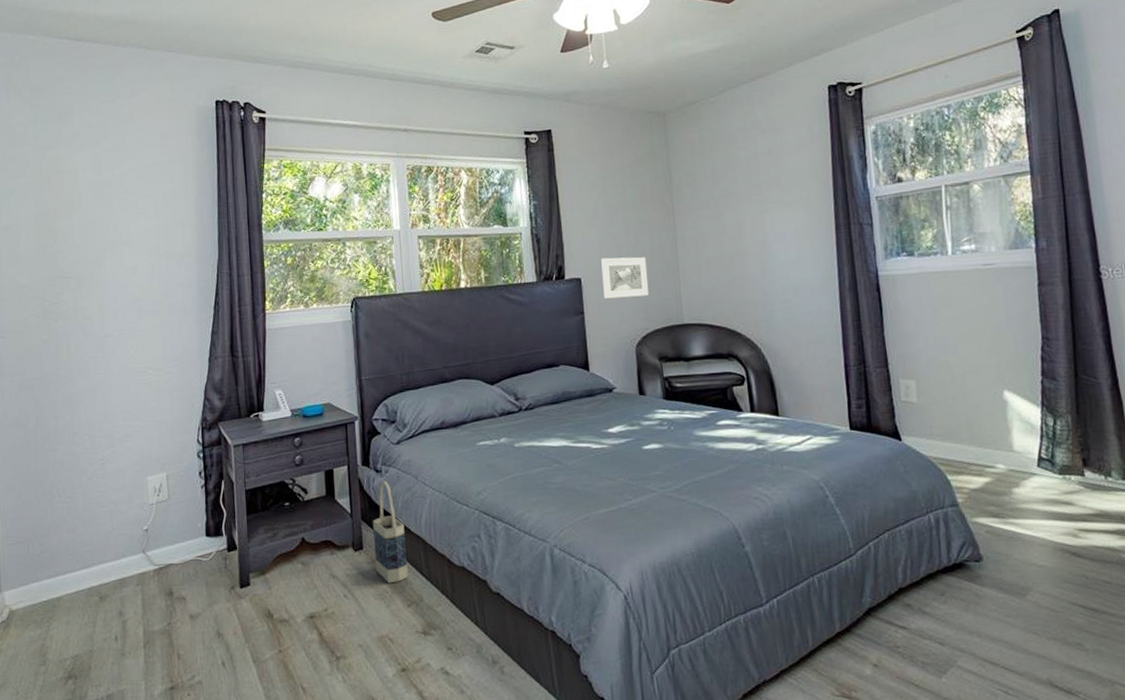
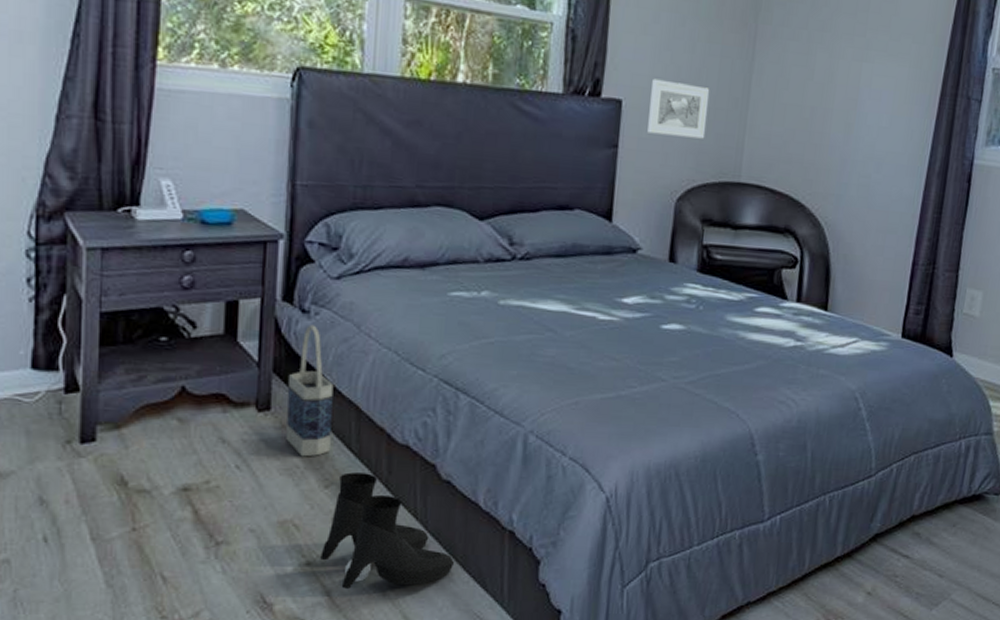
boots: none [411,592,513,689] -> present [320,472,455,589]

